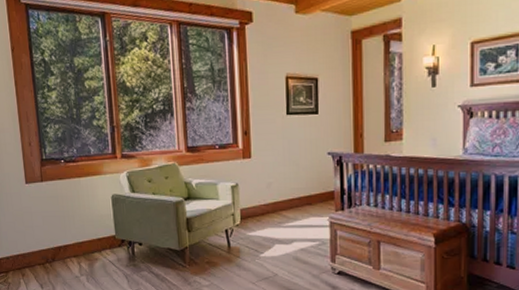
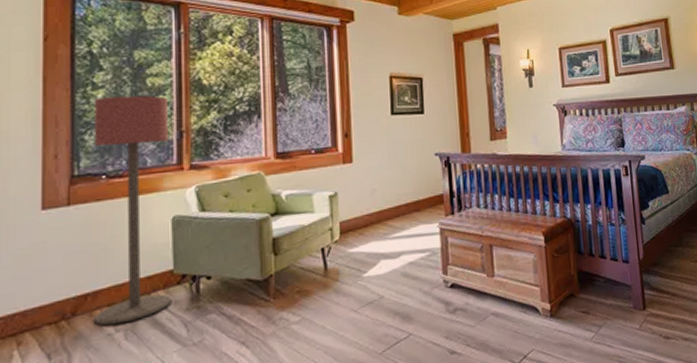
floor lamp: none [50,96,116,271] -> present [94,95,172,326]

